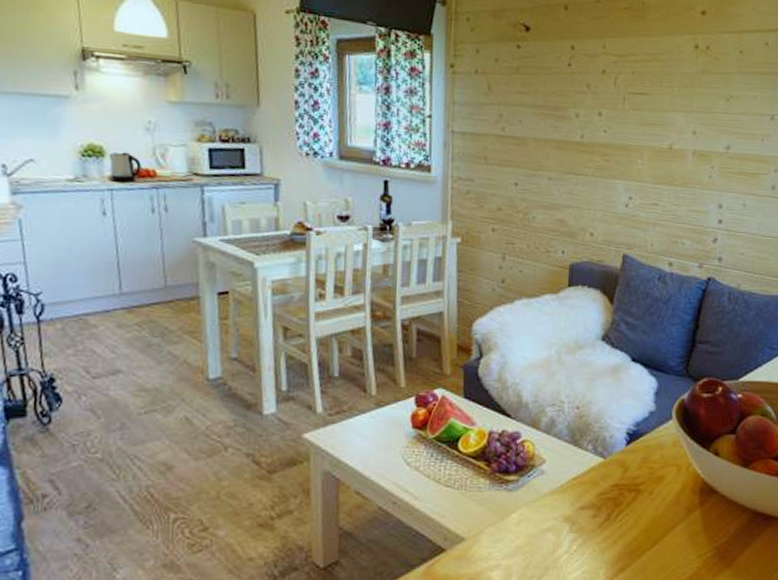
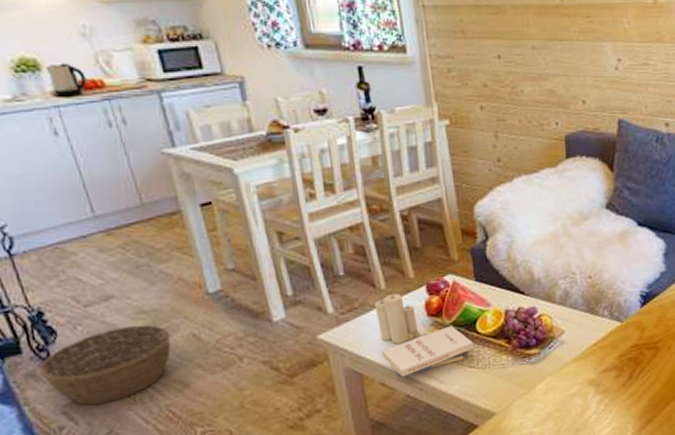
basket: none [37,402,165,476] -> present [39,324,171,406]
books: none [361,440,454,488] -> present [381,325,475,378]
candle: none [362,398,402,453] -> present [374,291,420,344]

